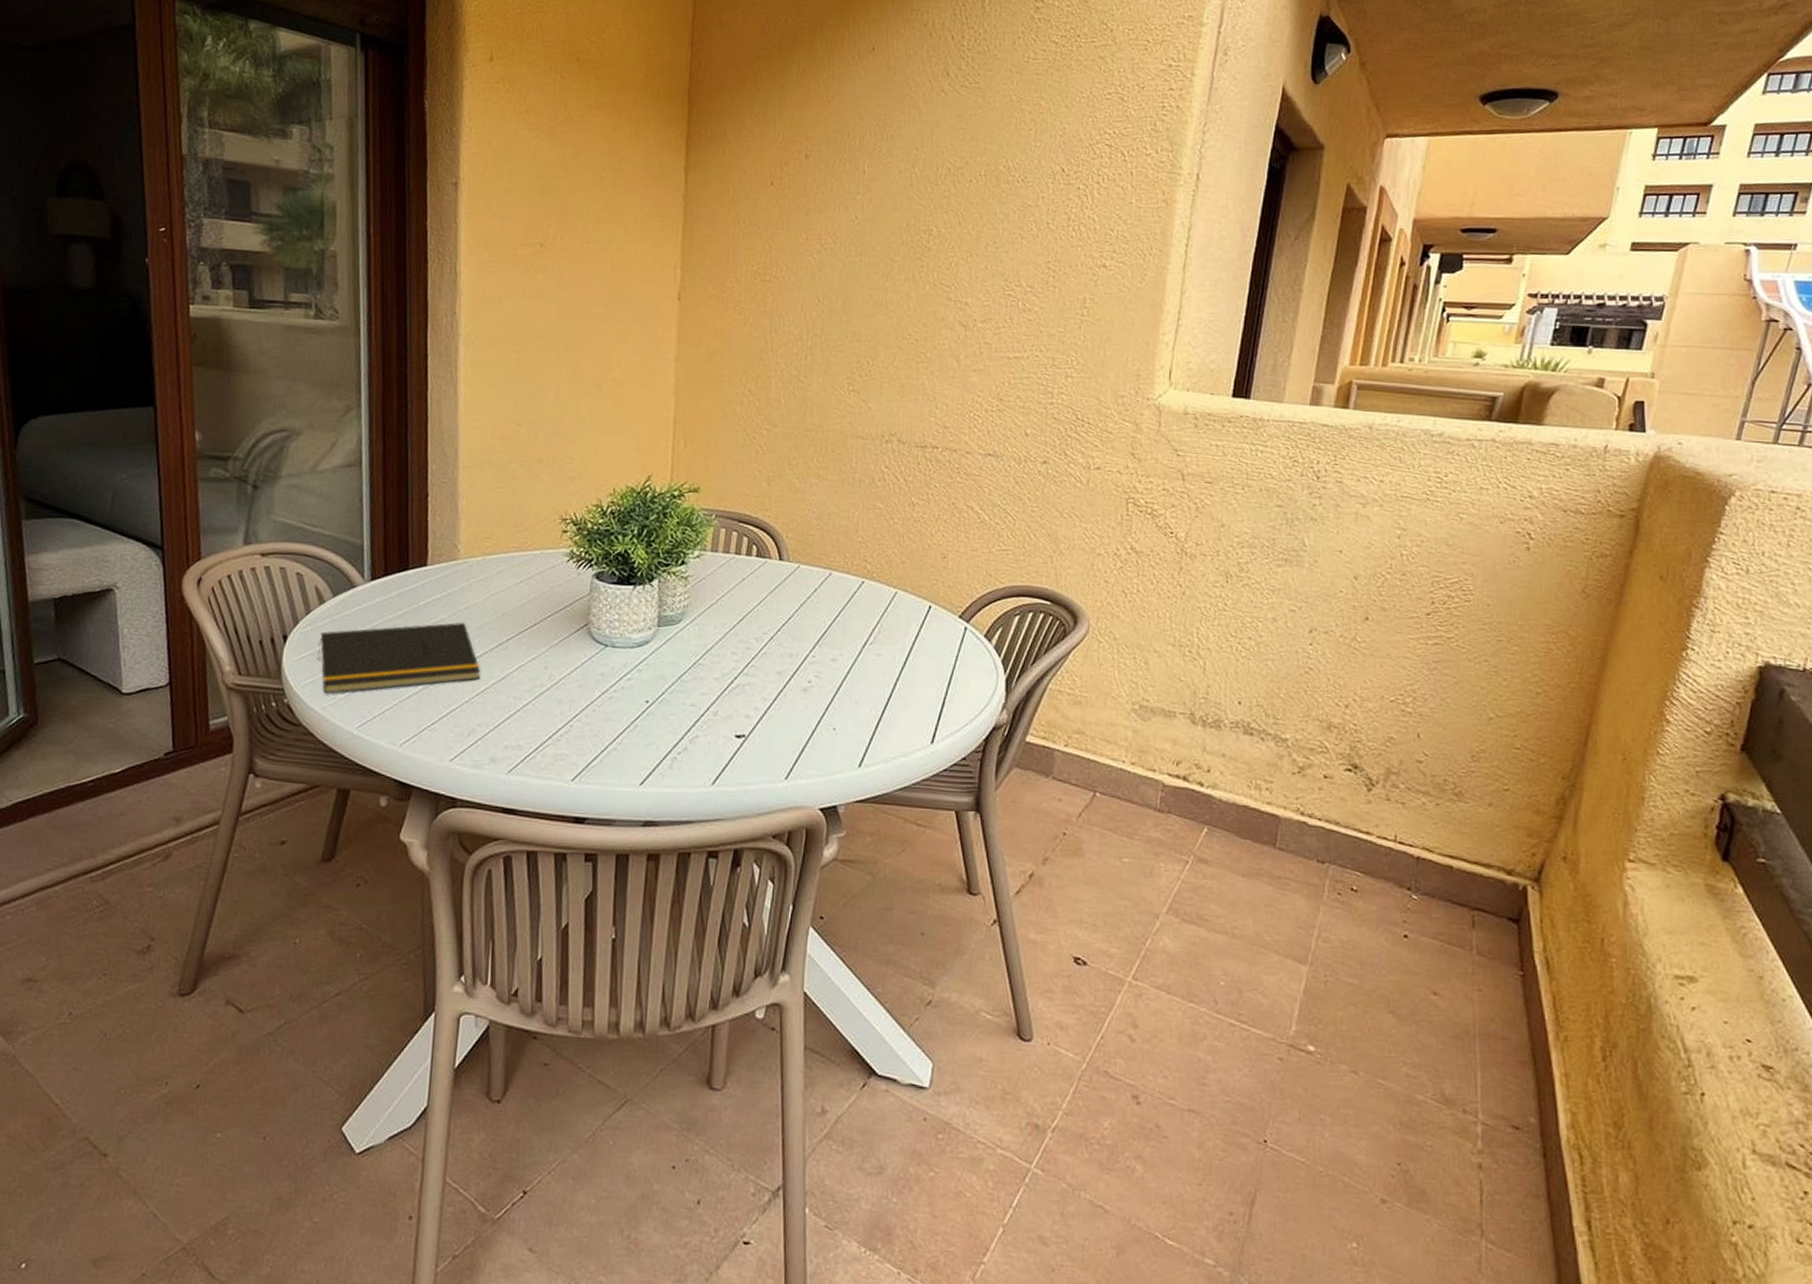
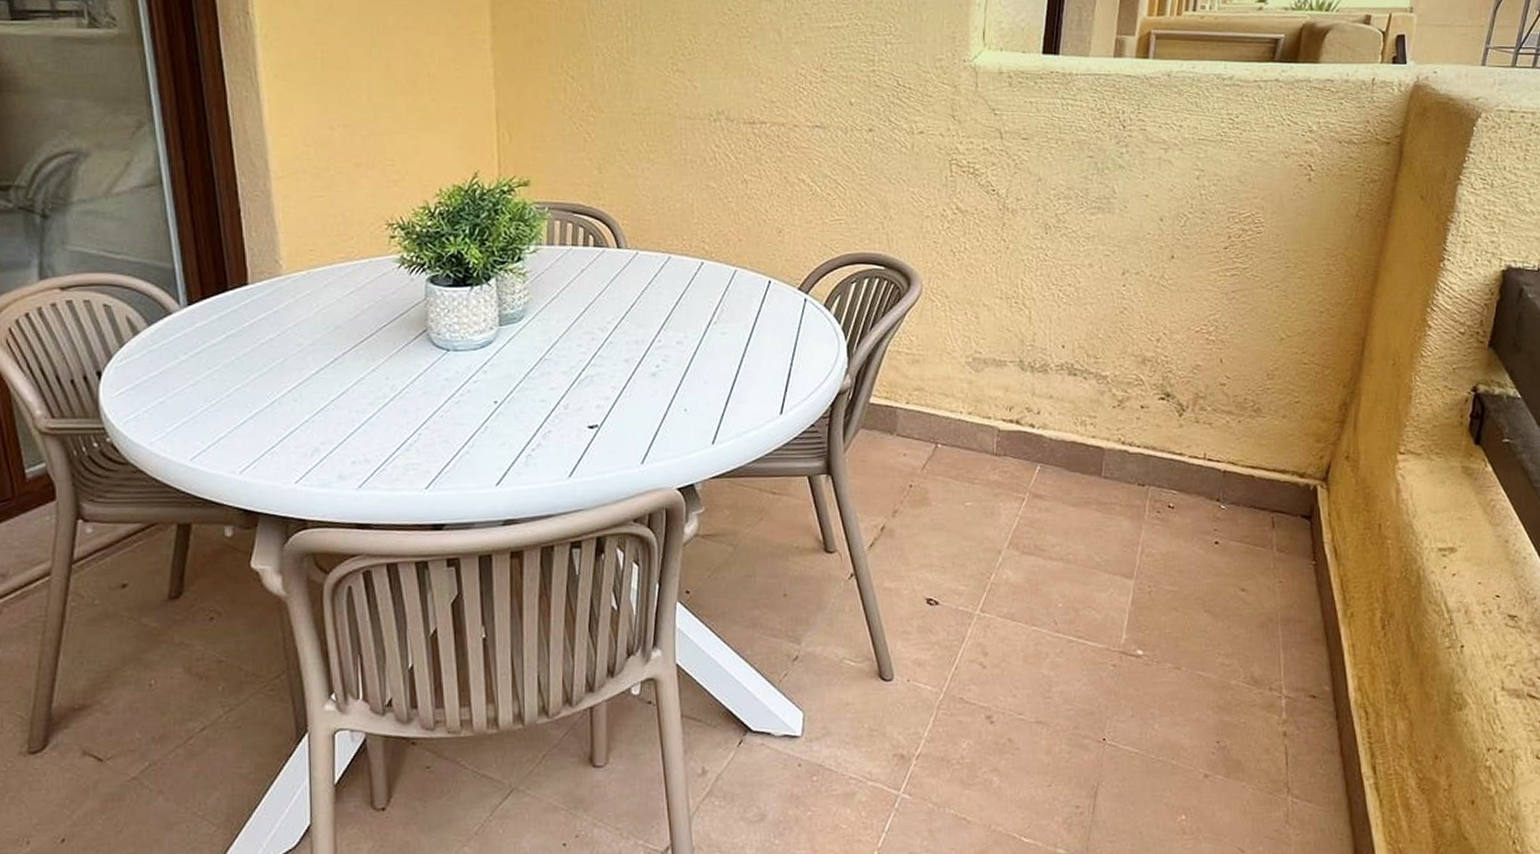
notepad: present [317,623,481,694] -> none [137,341,319,428]

